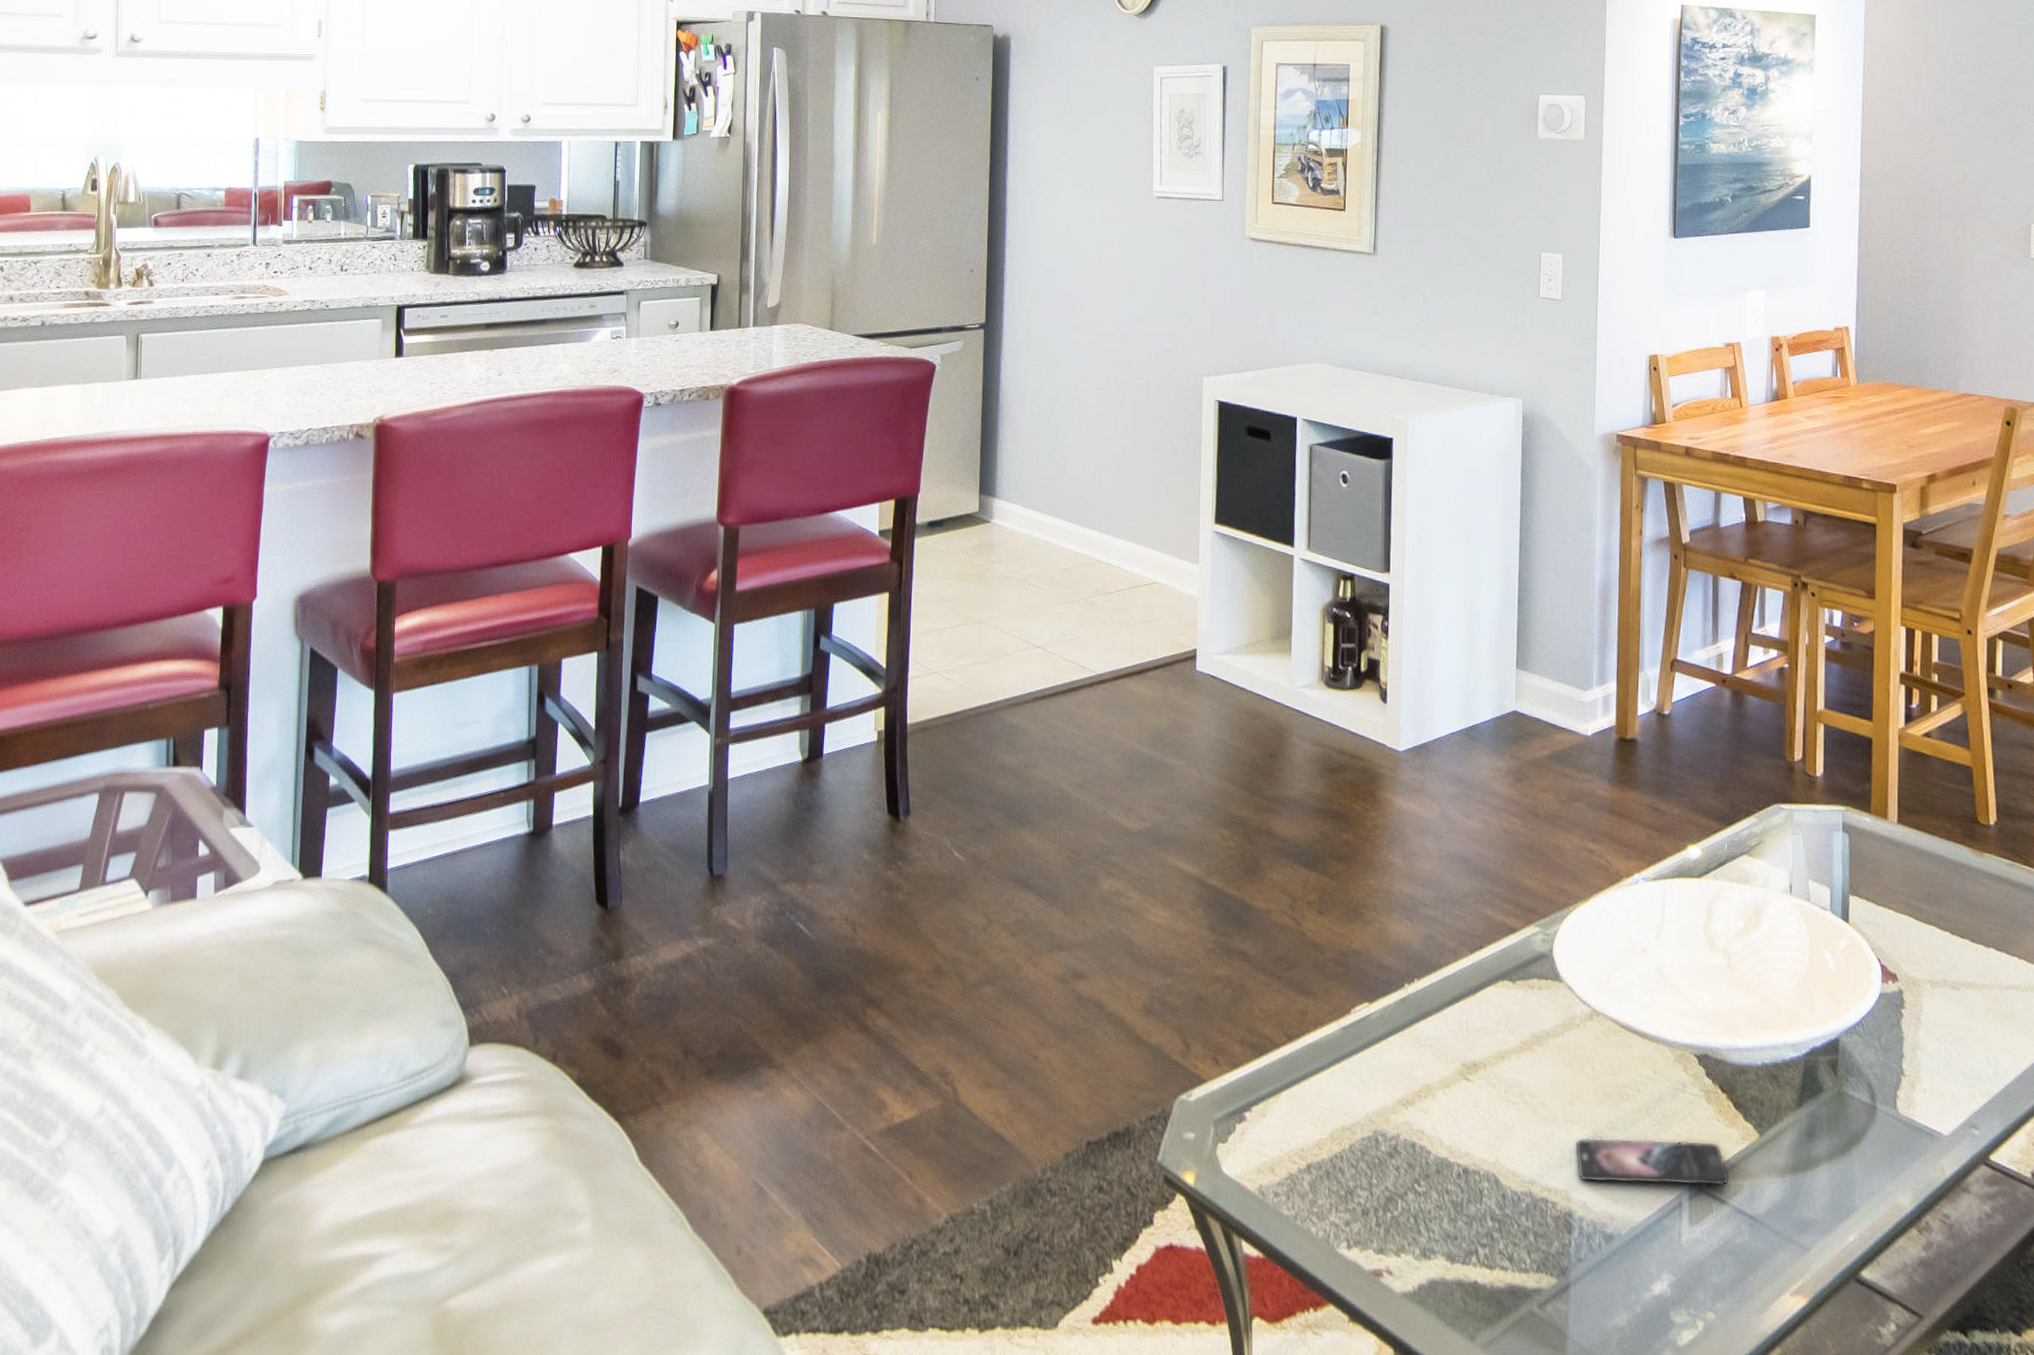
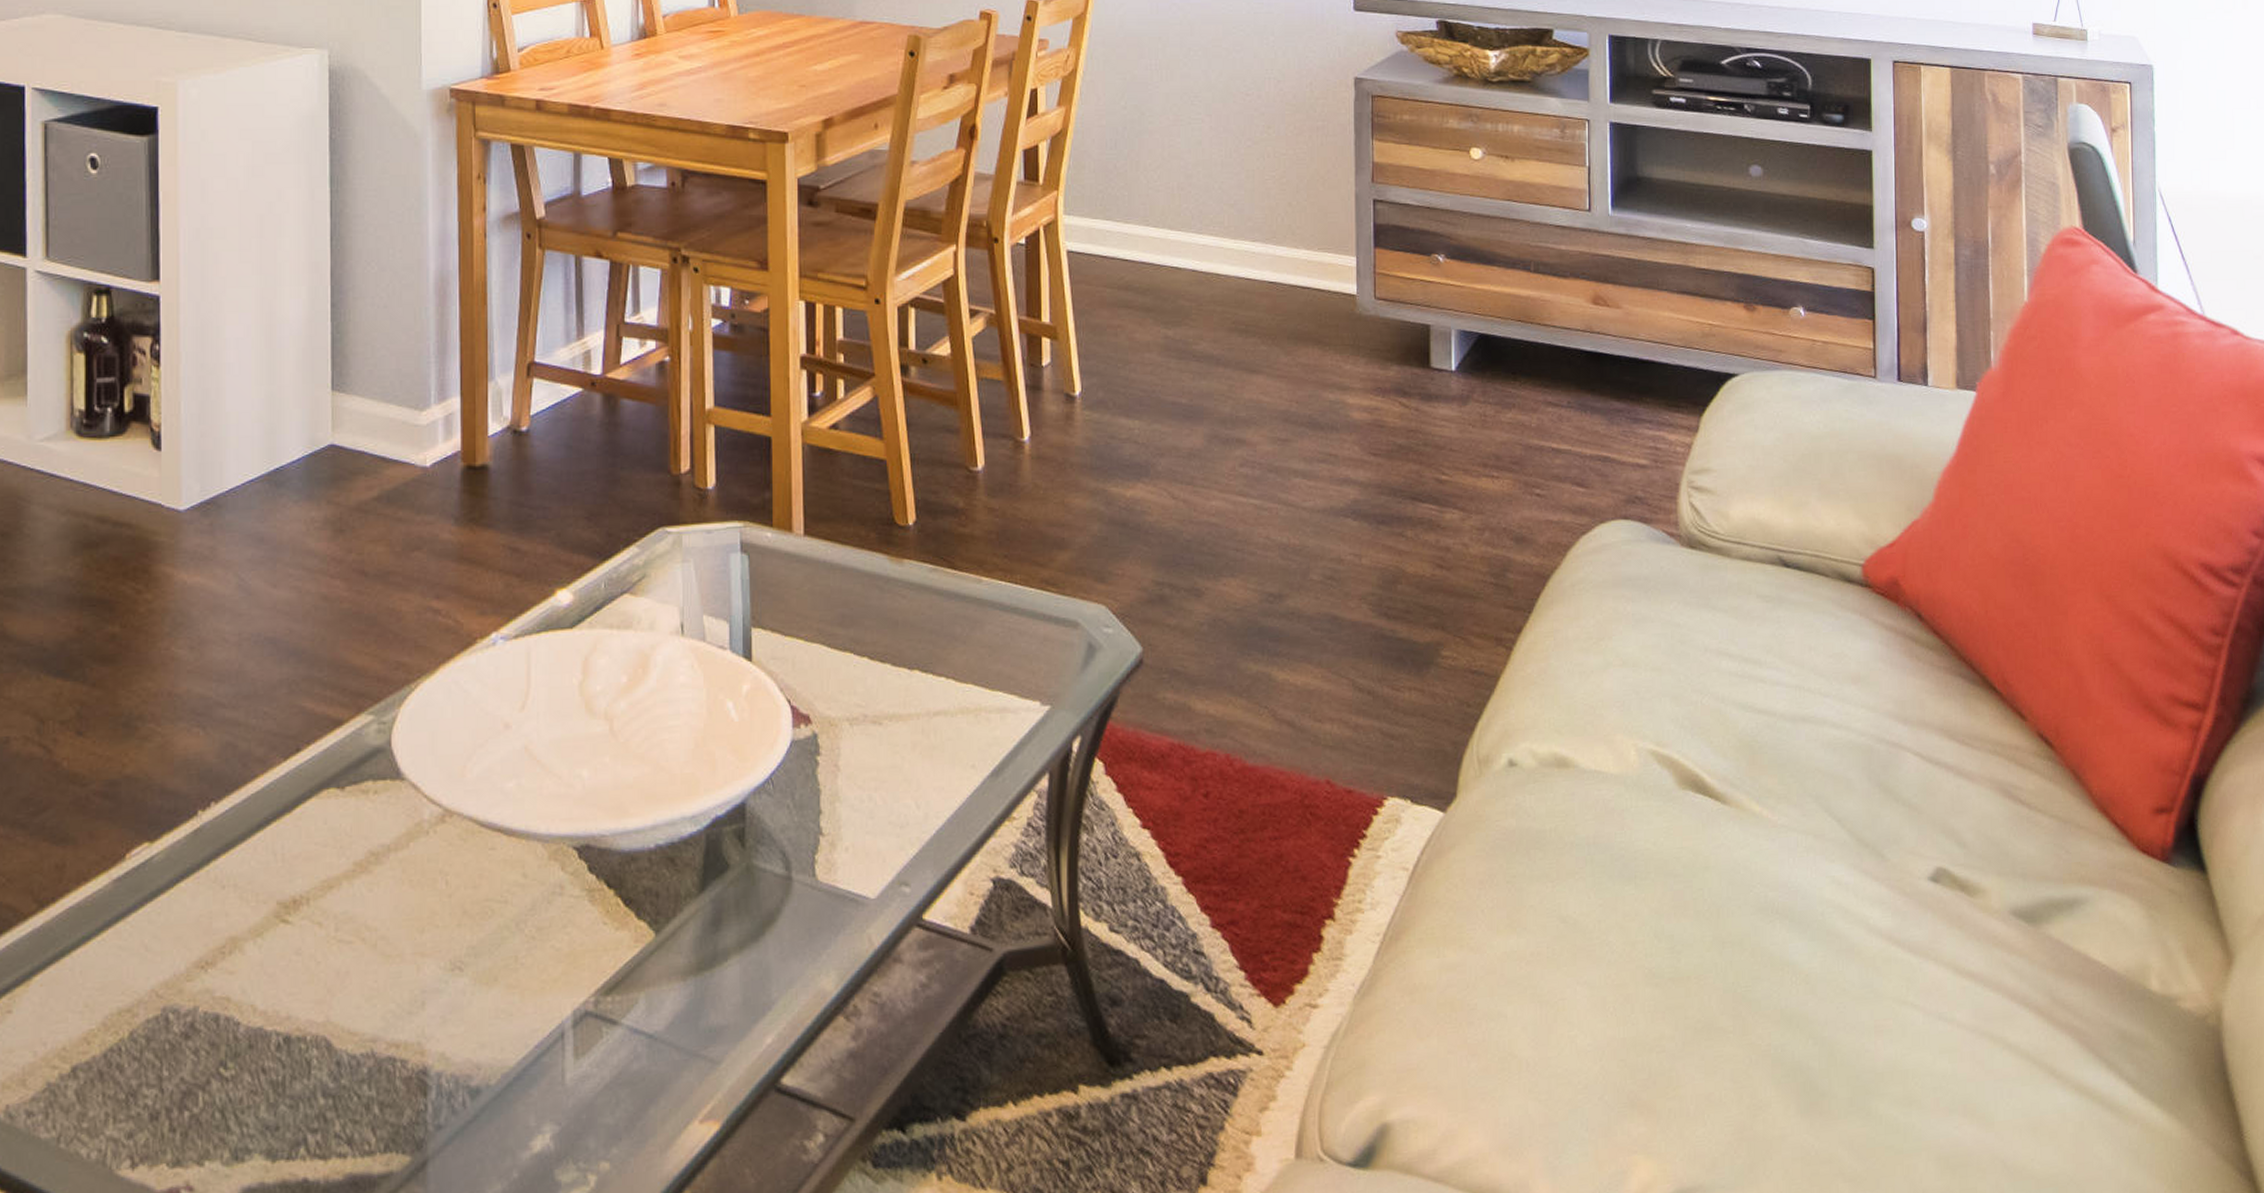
smartphone: present [1574,1137,1730,1187] -> none [427,950,621,1028]

